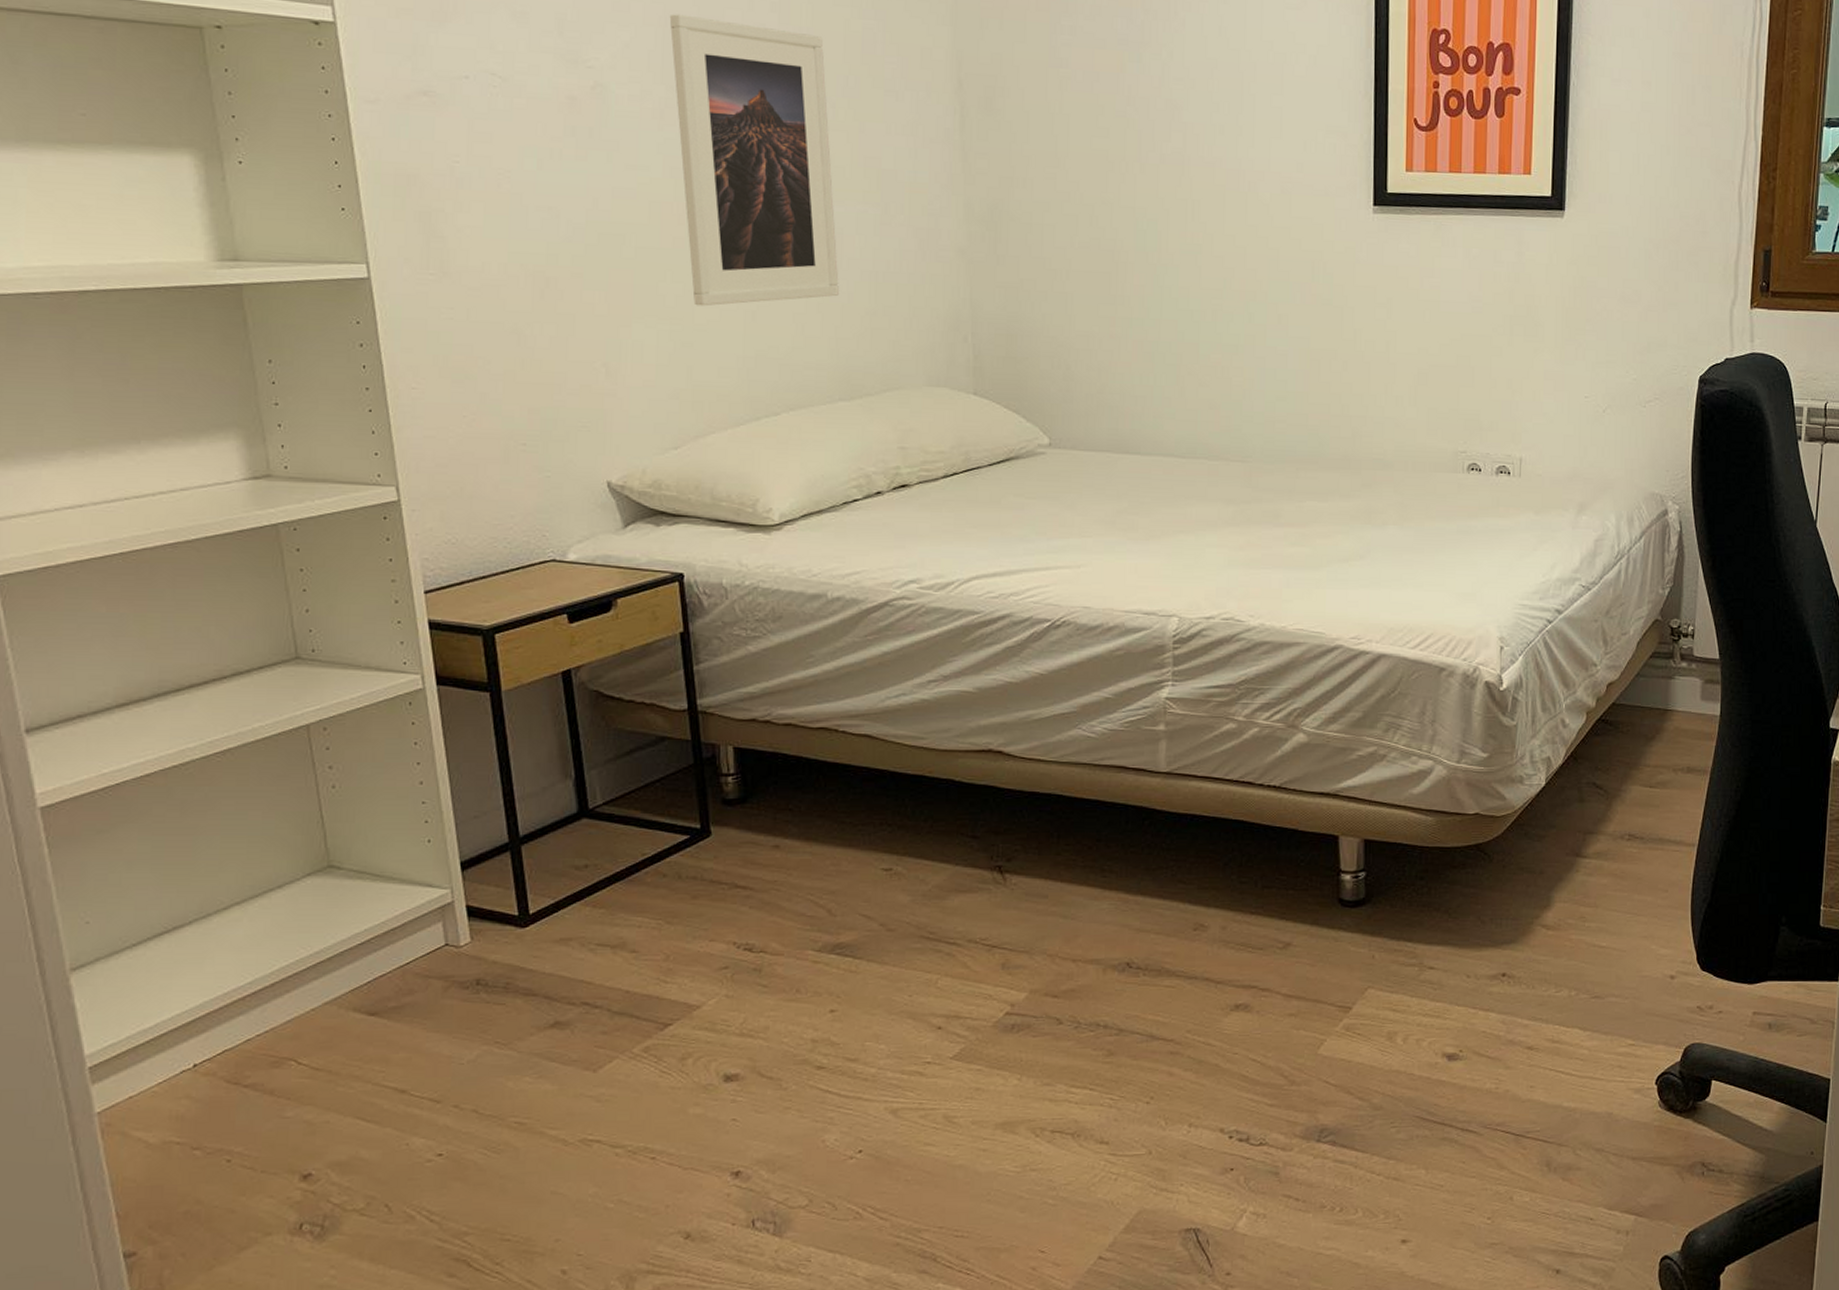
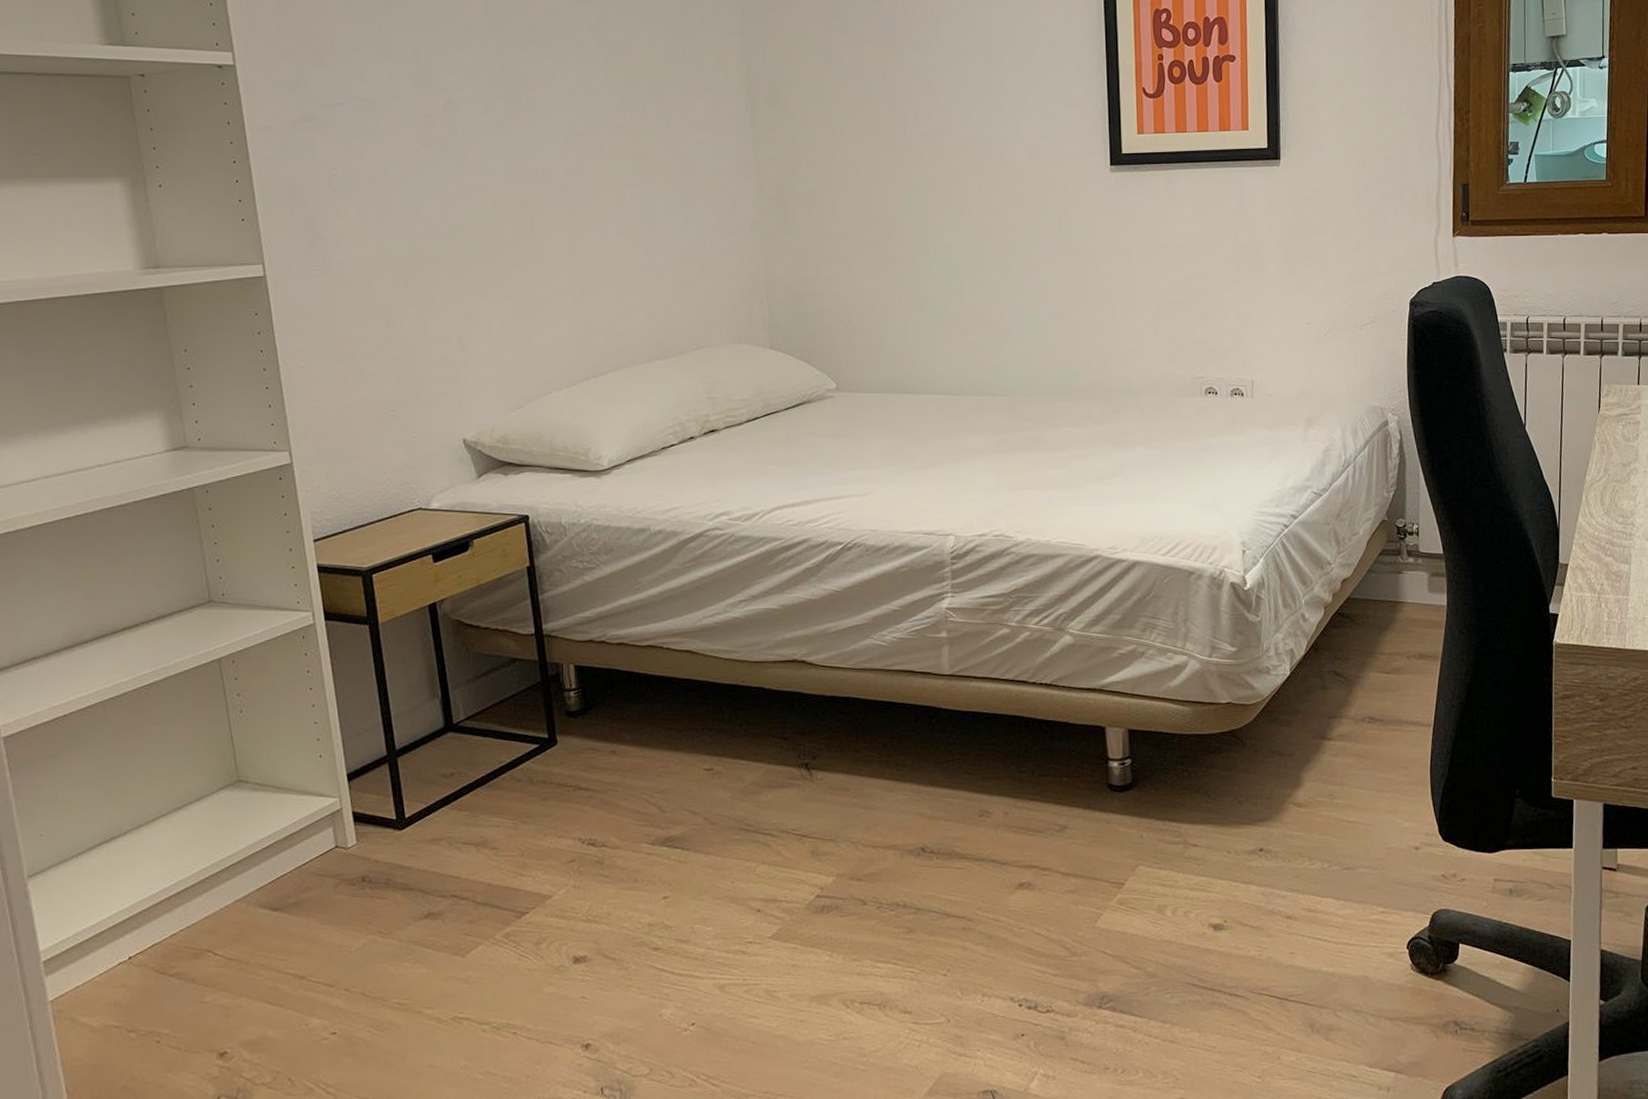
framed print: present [669,14,839,307] -> none [506,40,653,285]

